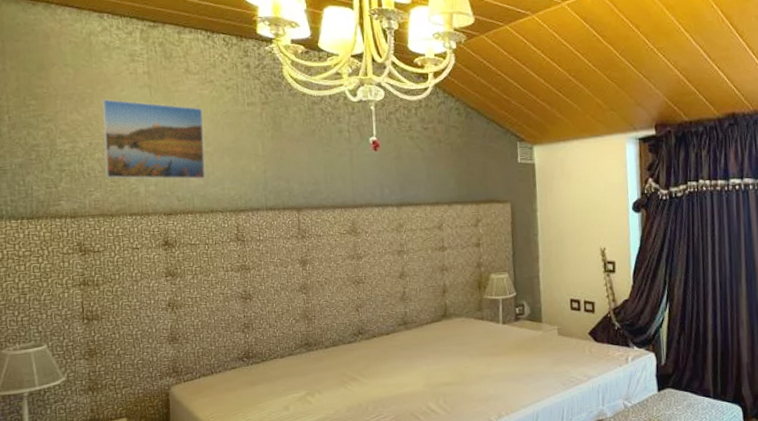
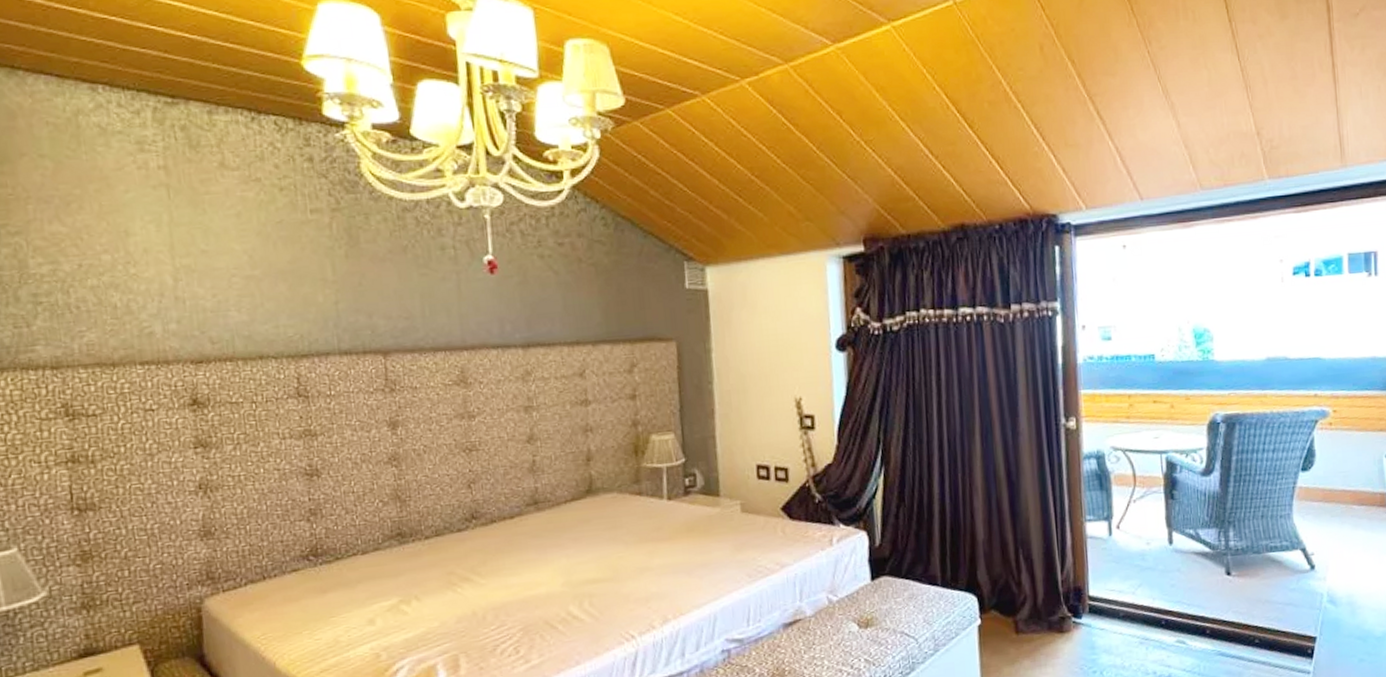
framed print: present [102,98,206,180] -> none [96,202,252,315]

